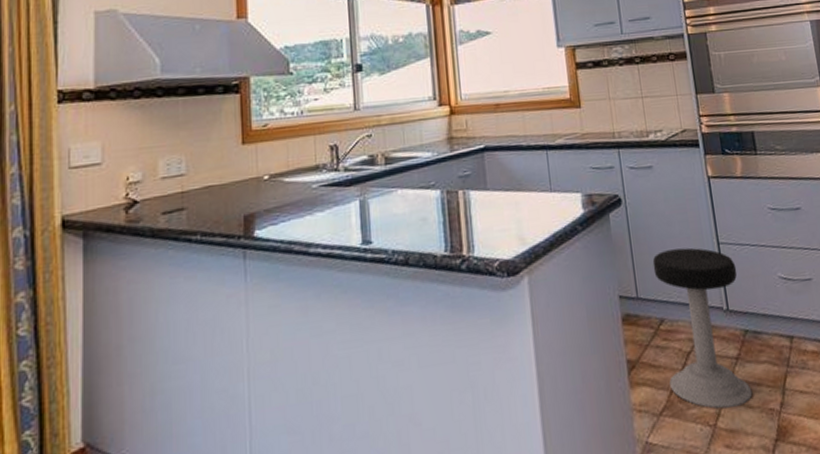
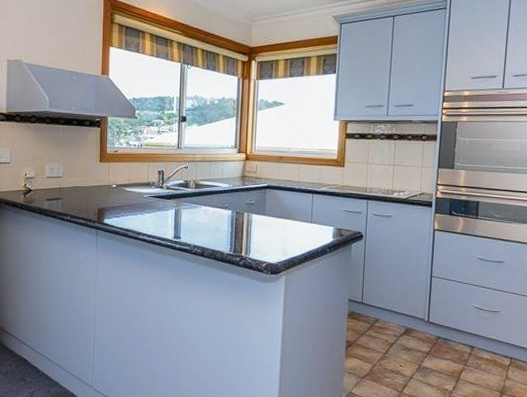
stool: present [652,247,753,409] -> none [374,275,442,383]

